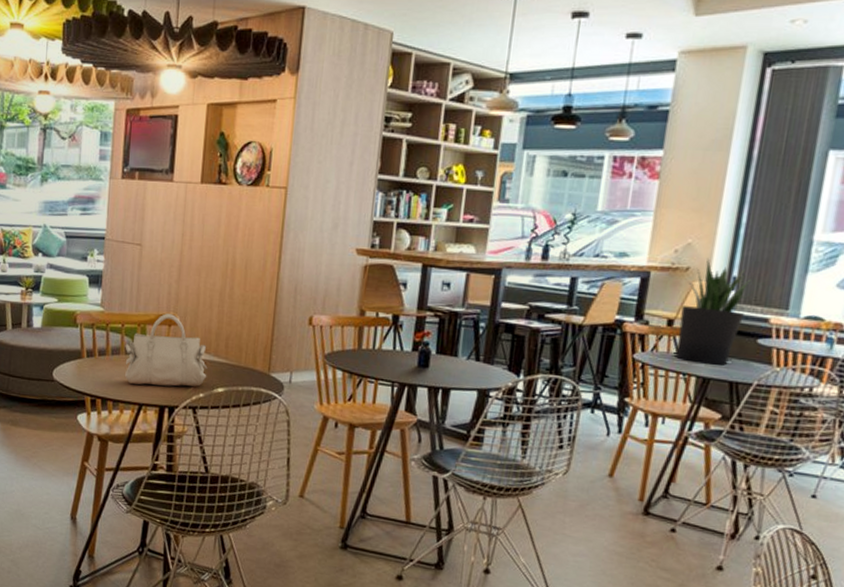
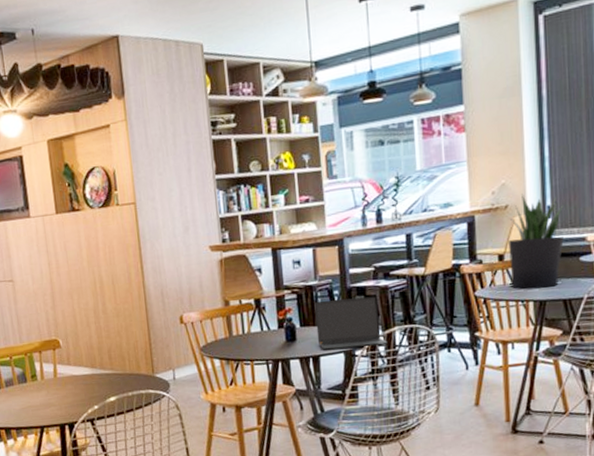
shoulder bag: present [124,314,208,387] -> none [16,338,98,410]
laptop: none [451,330,527,392] -> present [314,296,388,350]

